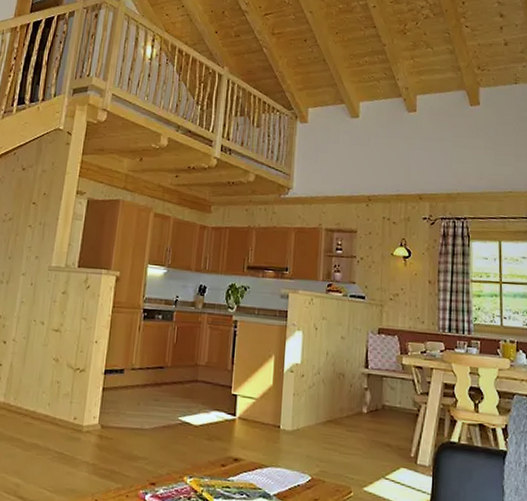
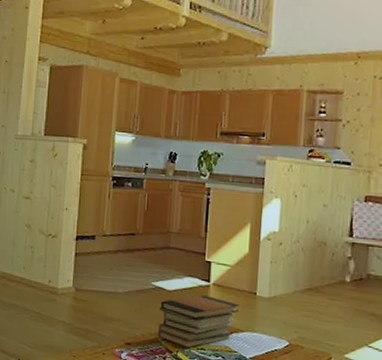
book stack: none [182,430,263,487] -> present [157,295,239,349]

